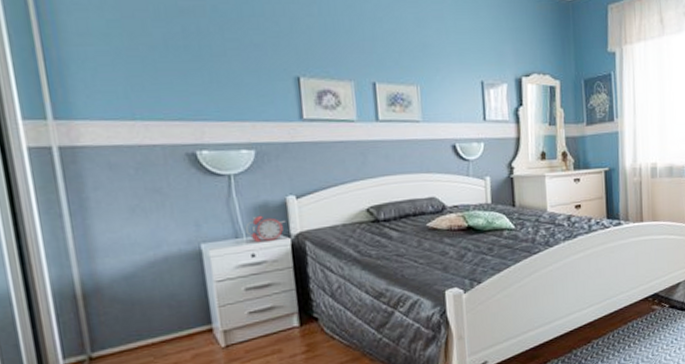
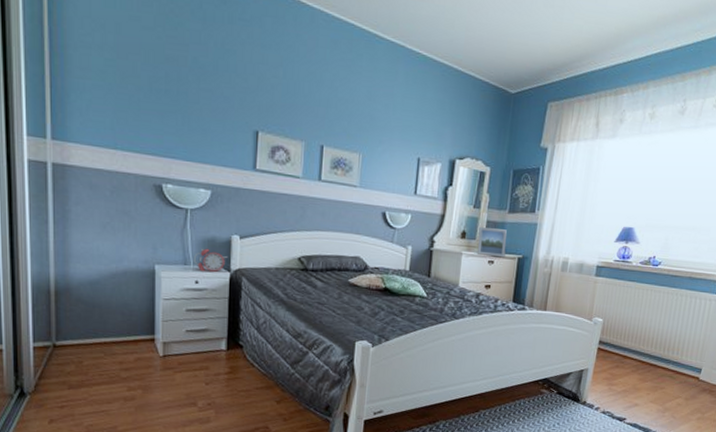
picture frame: none [559,143,591,175] -> present [476,227,507,258]

